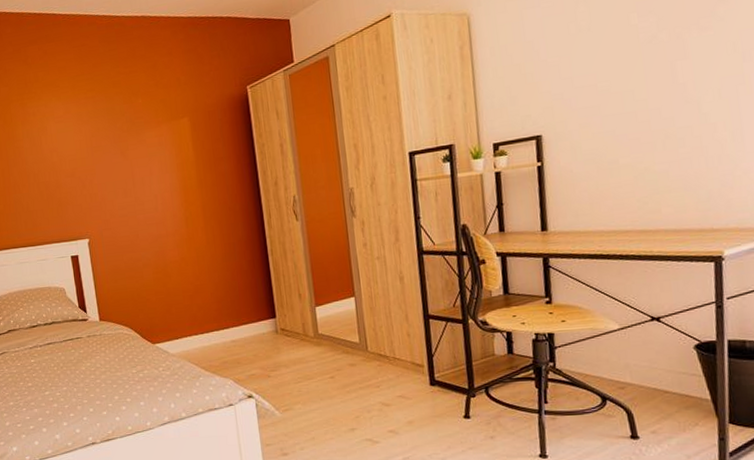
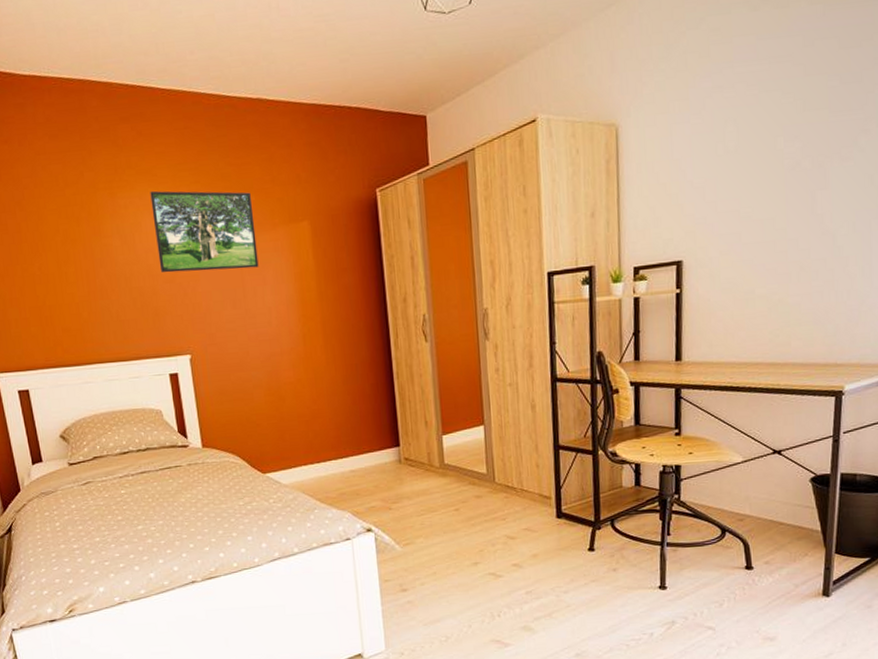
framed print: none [54,96,146,169] -> present [150,190,259,273]

